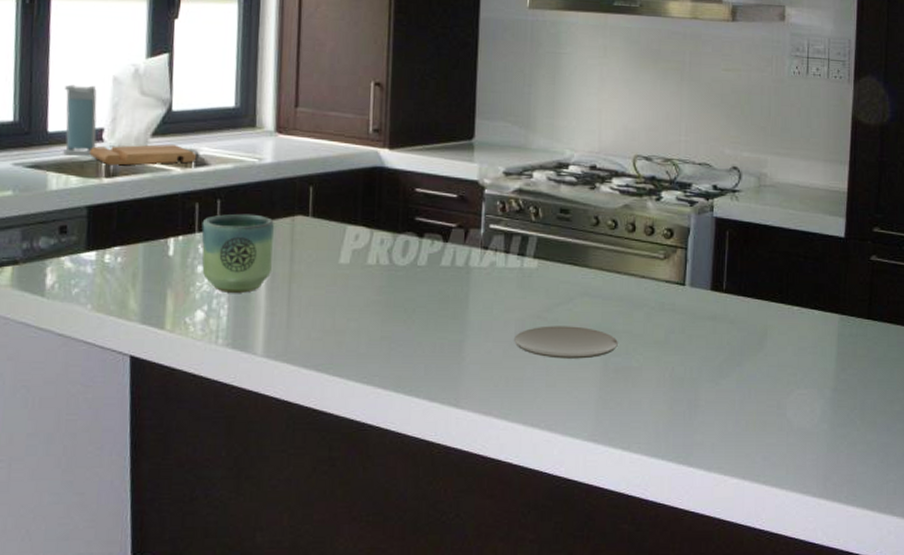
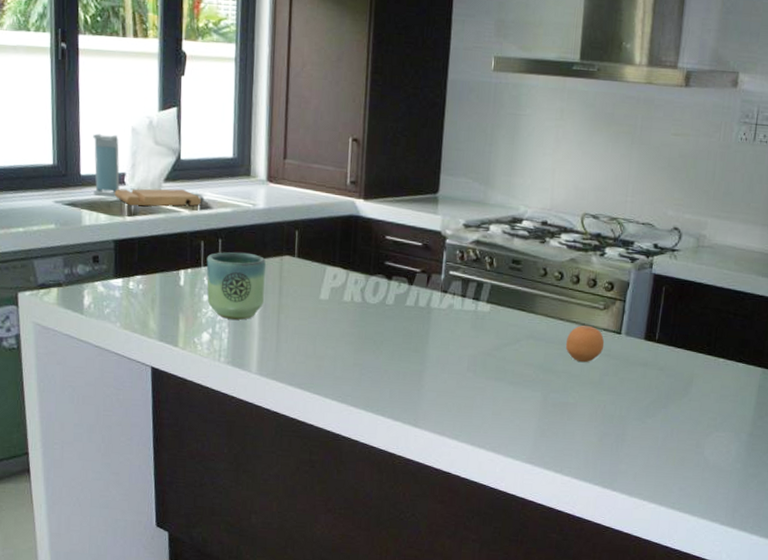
plate: present [514,326,618,359] -> none [466,362,557,393]
fruit: none [624,277,668,320] -> present [565,325,605,363]

